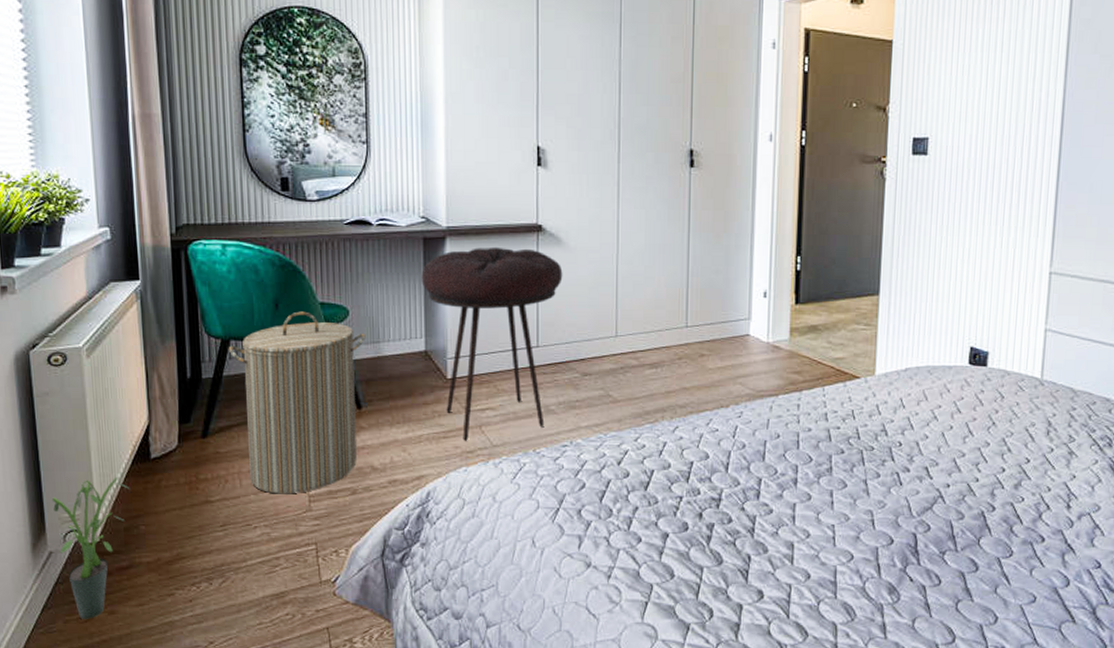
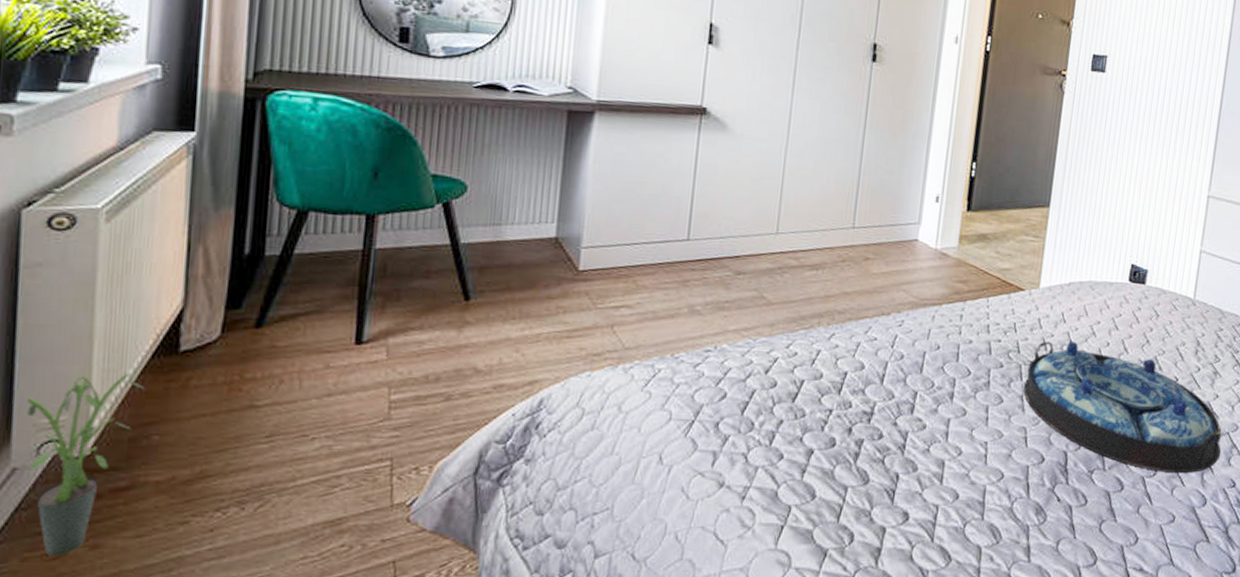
laundry hamper: present [228,311,366,494] -> none [304,183,485,399]
stool: present [421,246,563,441] -> none [560,126,725,342]
serving tray: none [867,425,1082,555] -> present [1023,341,1222,474]

